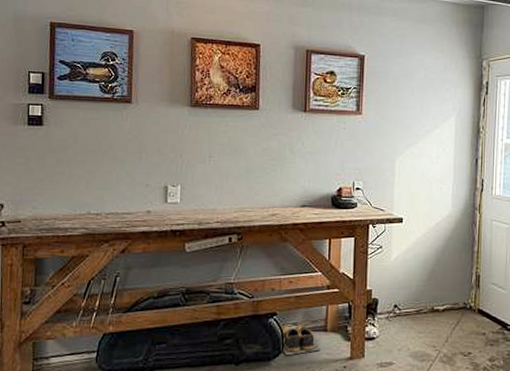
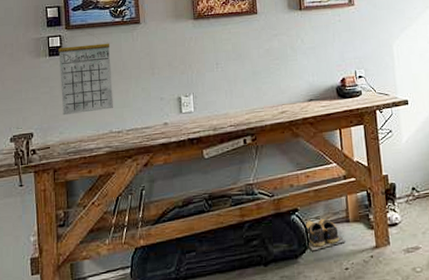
calendar: none [37,102,97,190] -> present [58,30,113,116]

